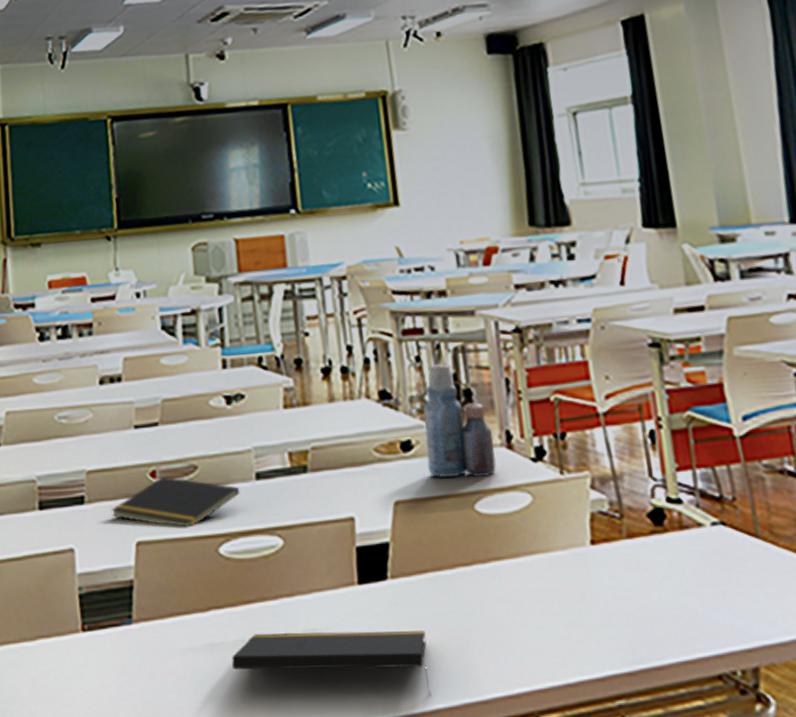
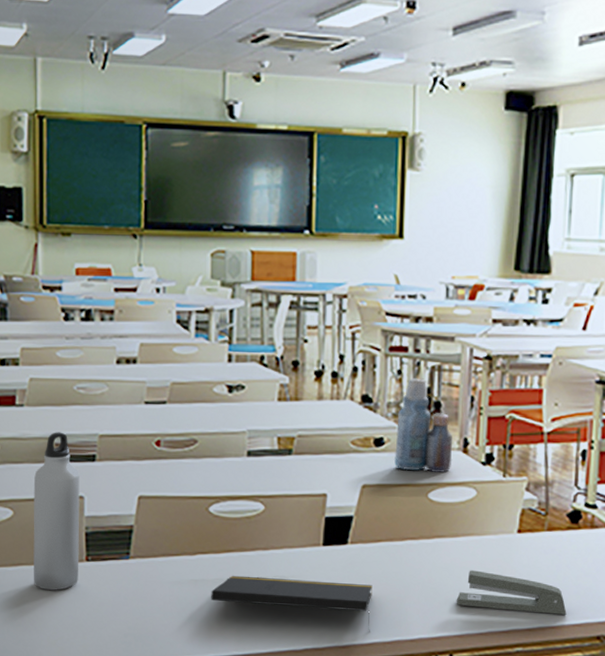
water bottle: none [16,472,75,673] -> present [33,432,80,590]
notepad: present [111,476,240,527] -> none [118,445,232,488]
stapler: none [530,599,673,650] -> present [456,570,567,615]

